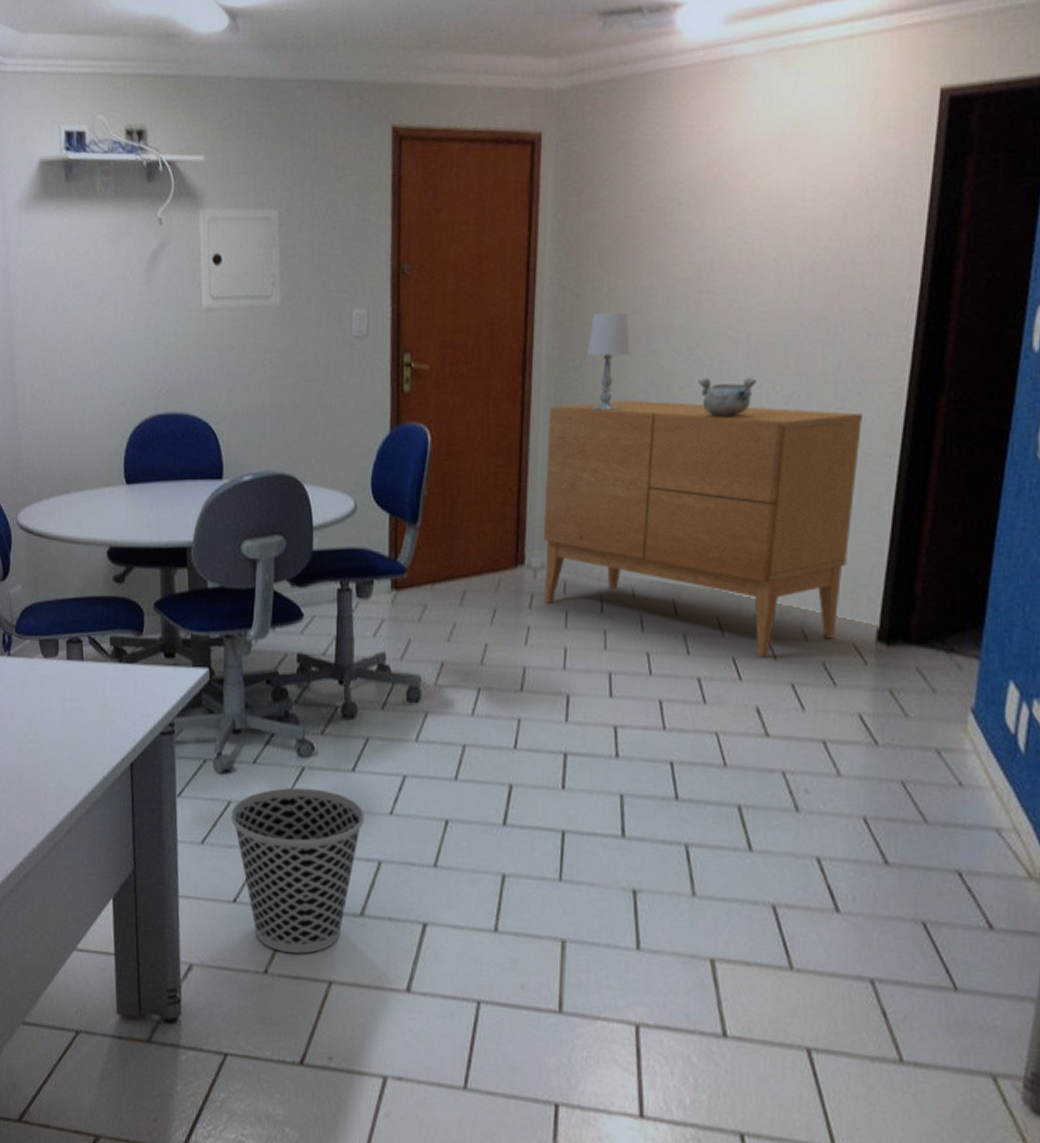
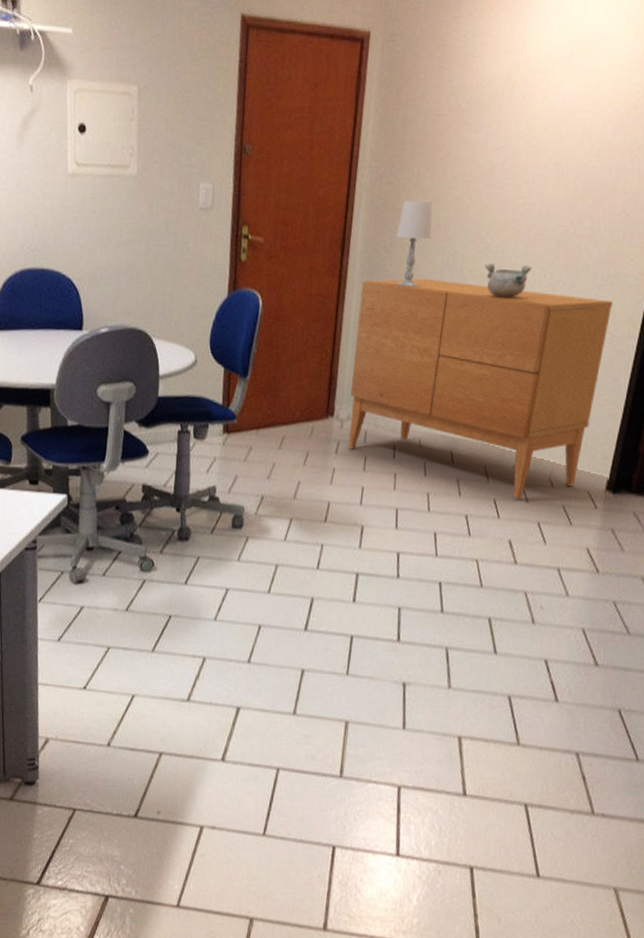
wastebasket: present [230,787,365,954] -> none [82,596,194,731]

